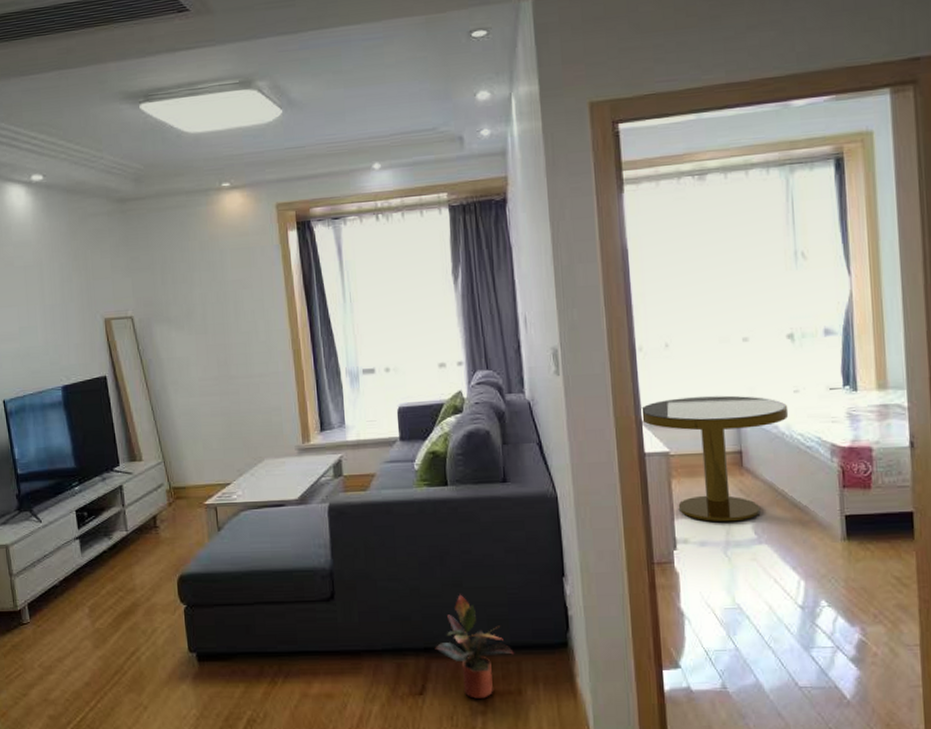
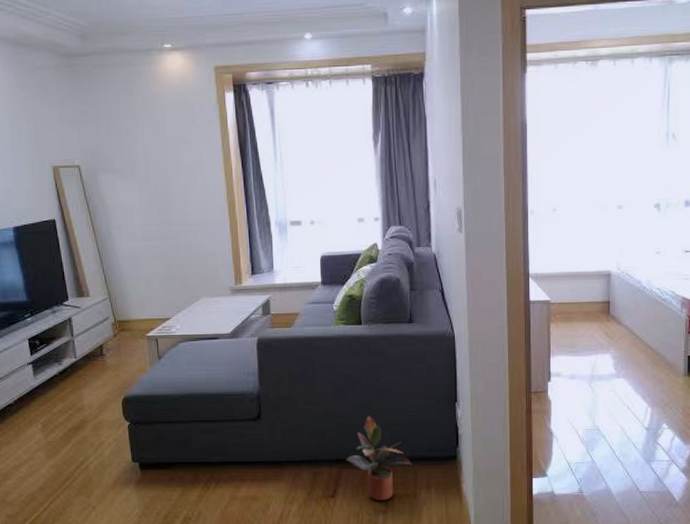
side table: present [640,395,789,522] -> none [528,254,650,360]

